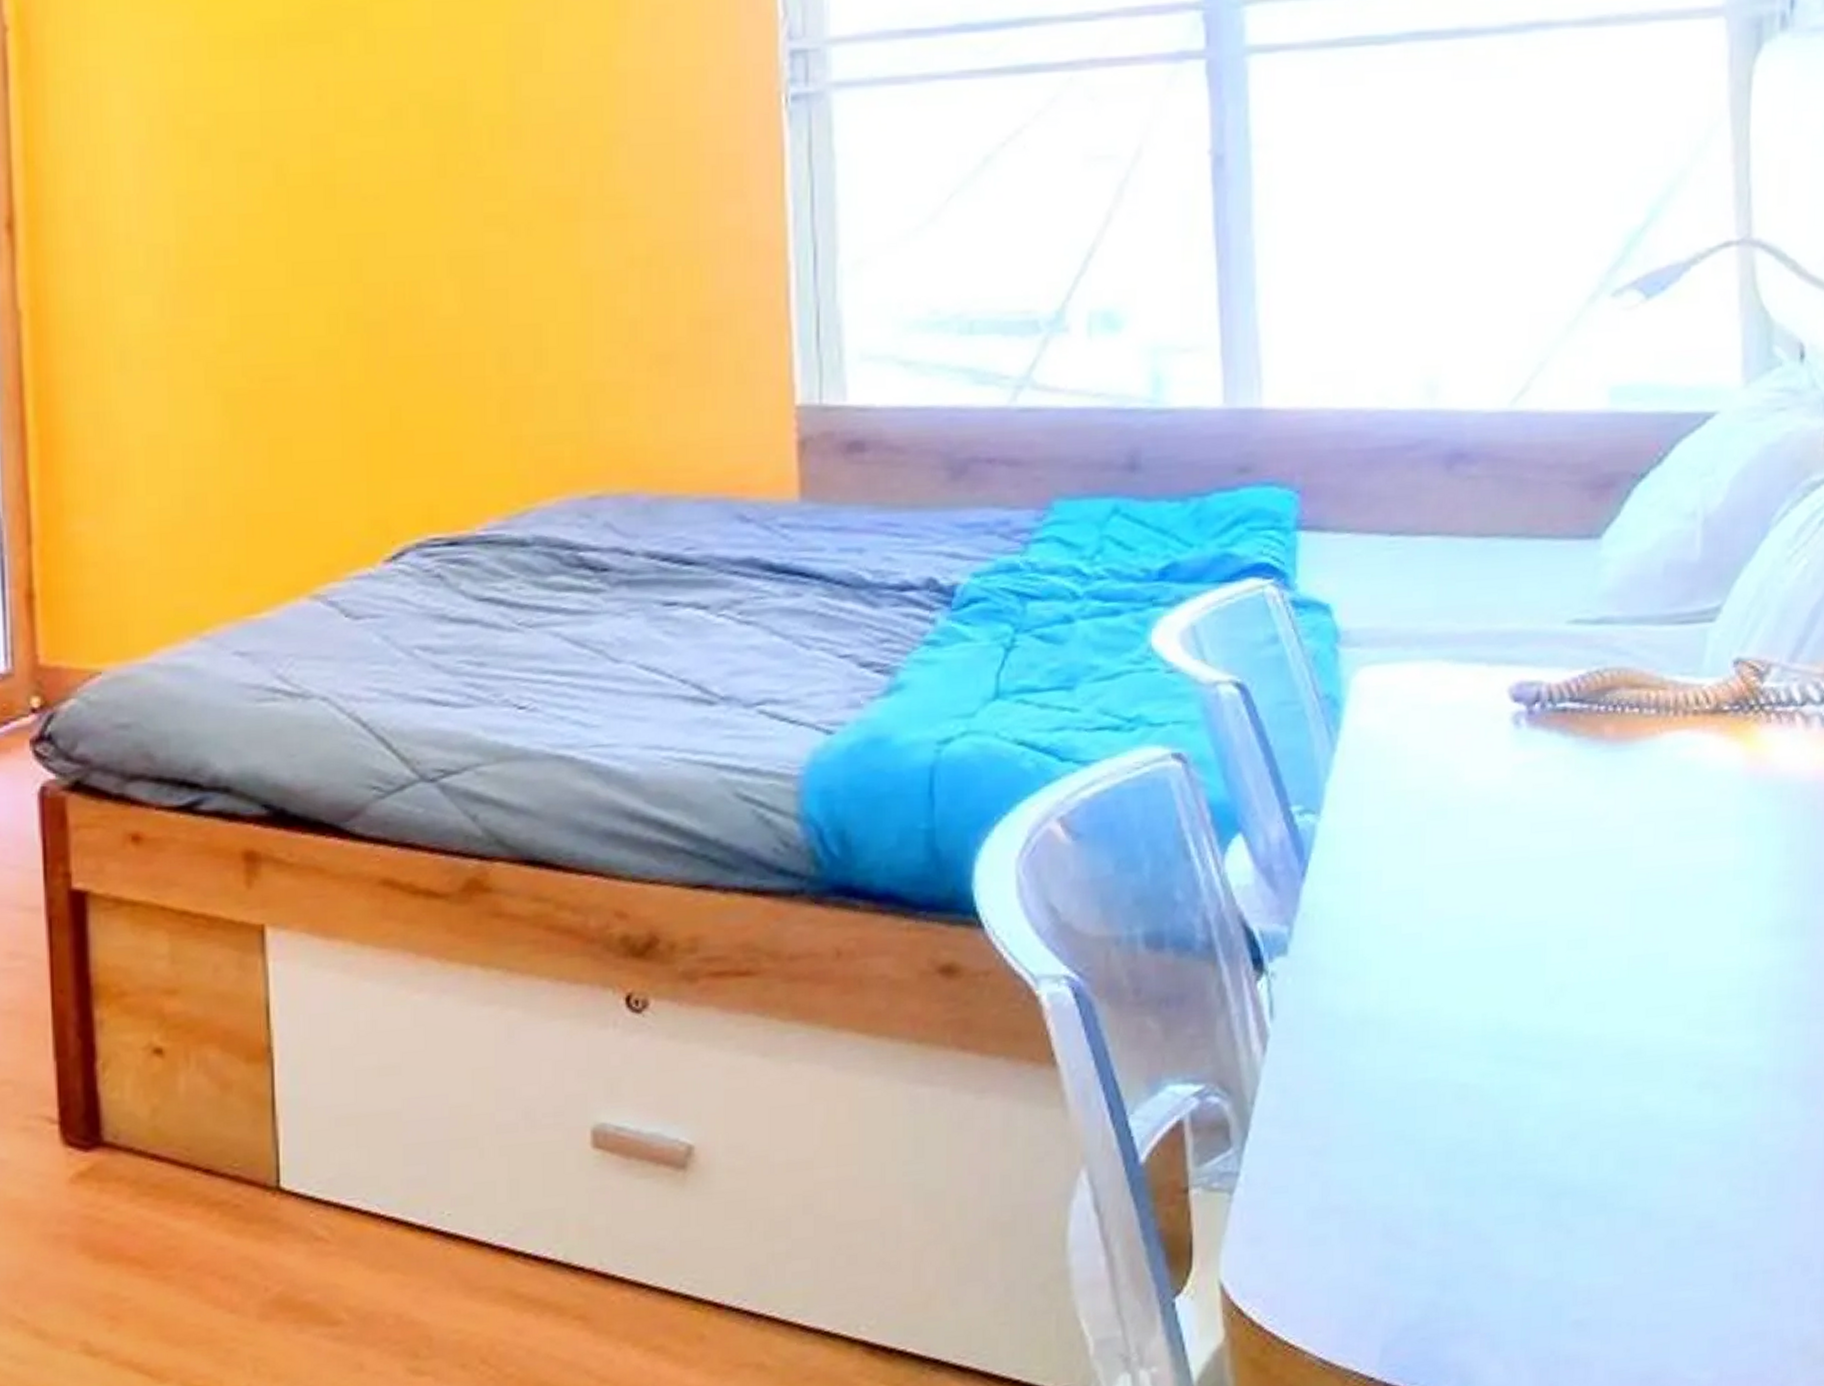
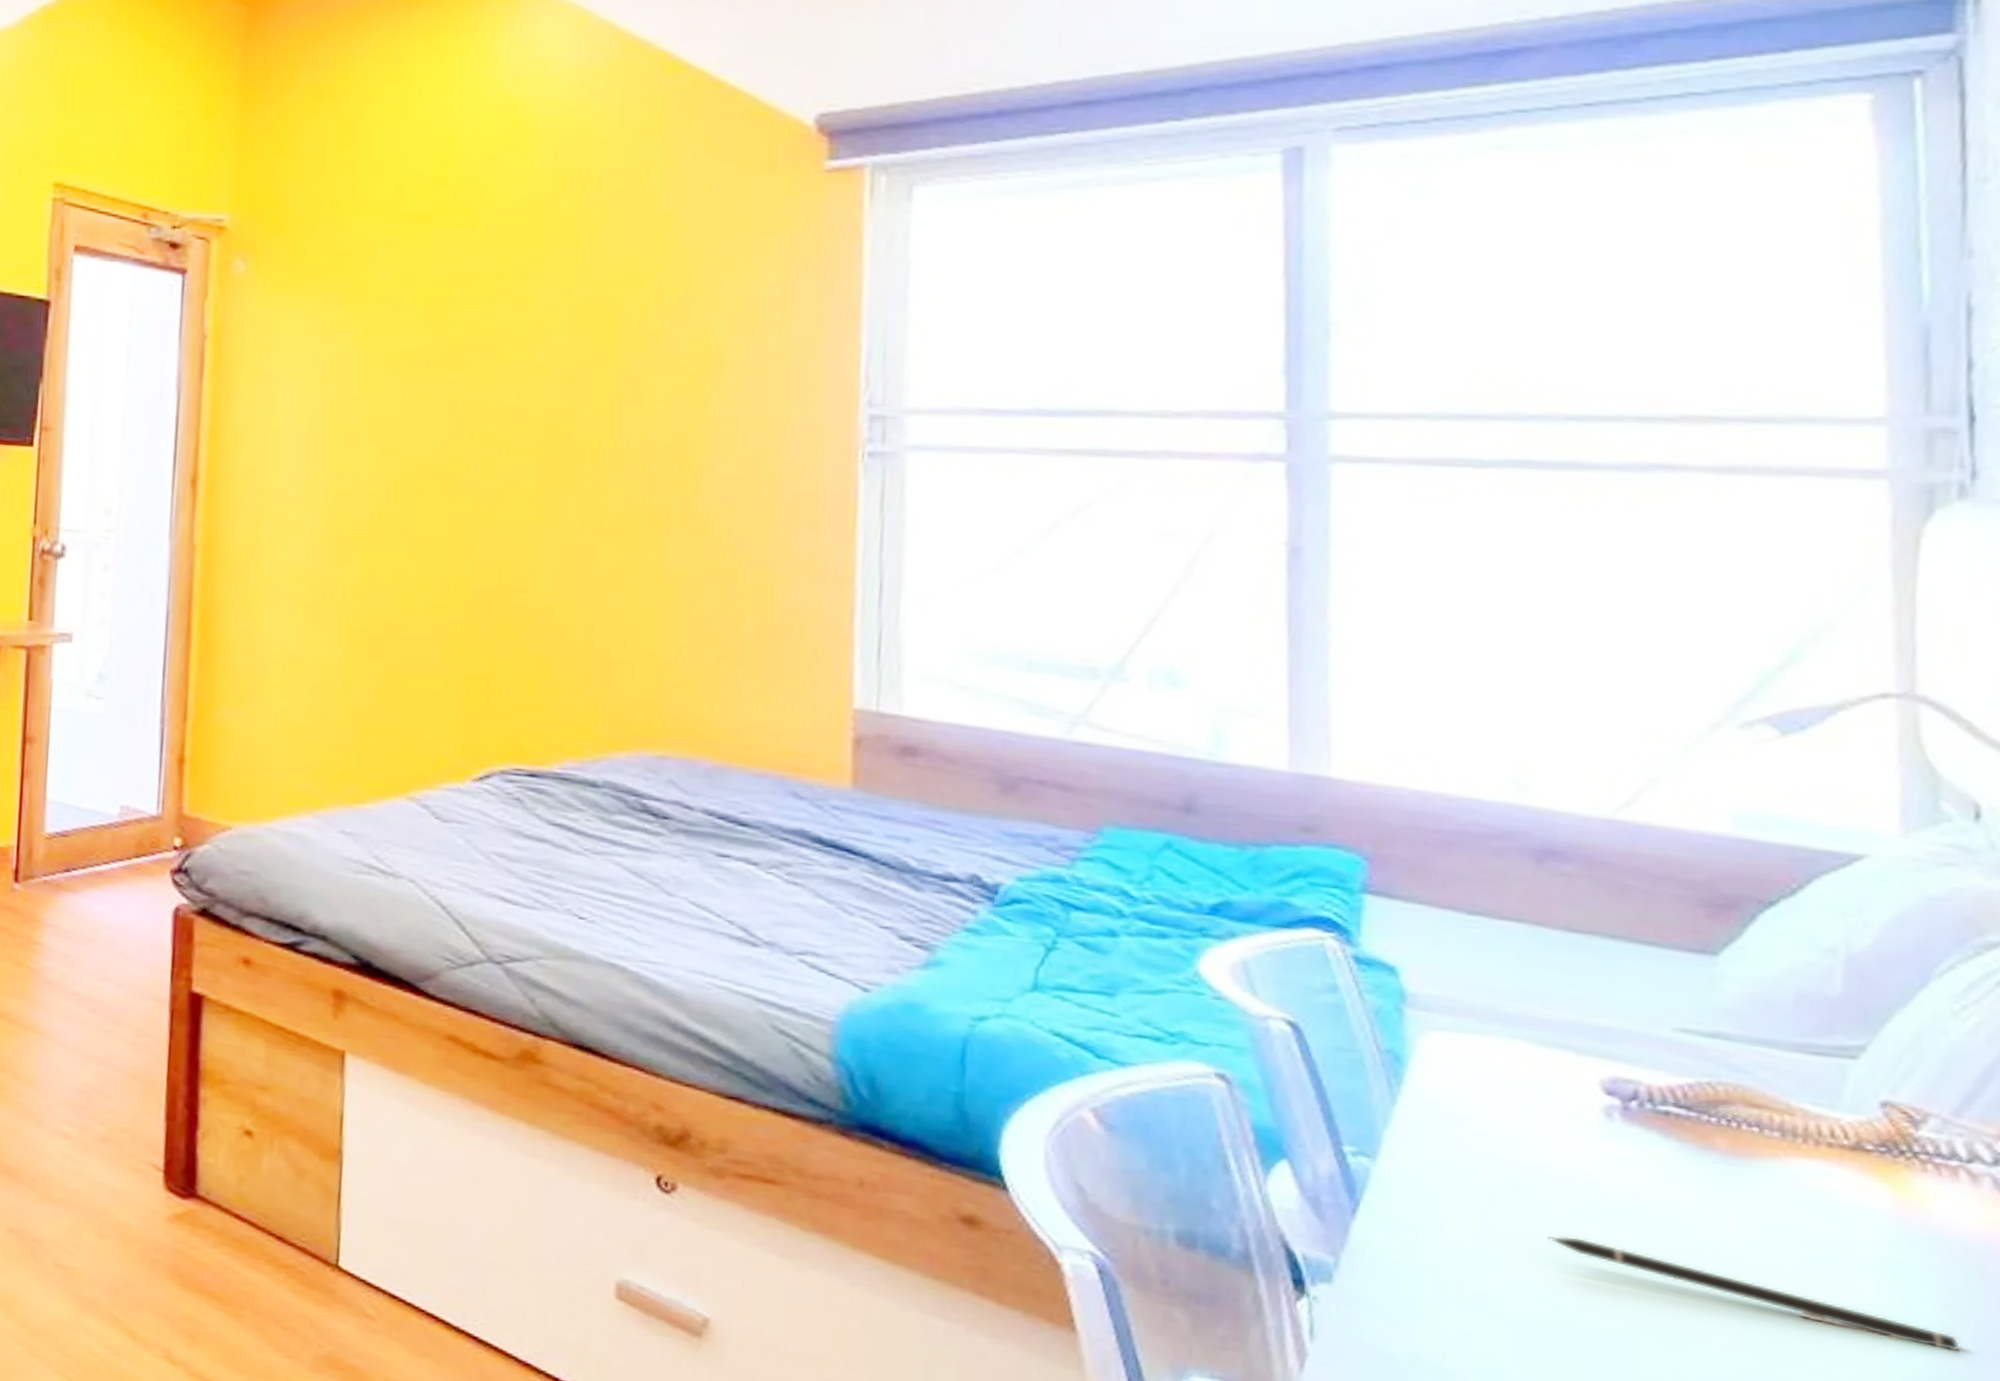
pen: none [1469,853,1799,895] -> present [1547,1235,1960,1351]

